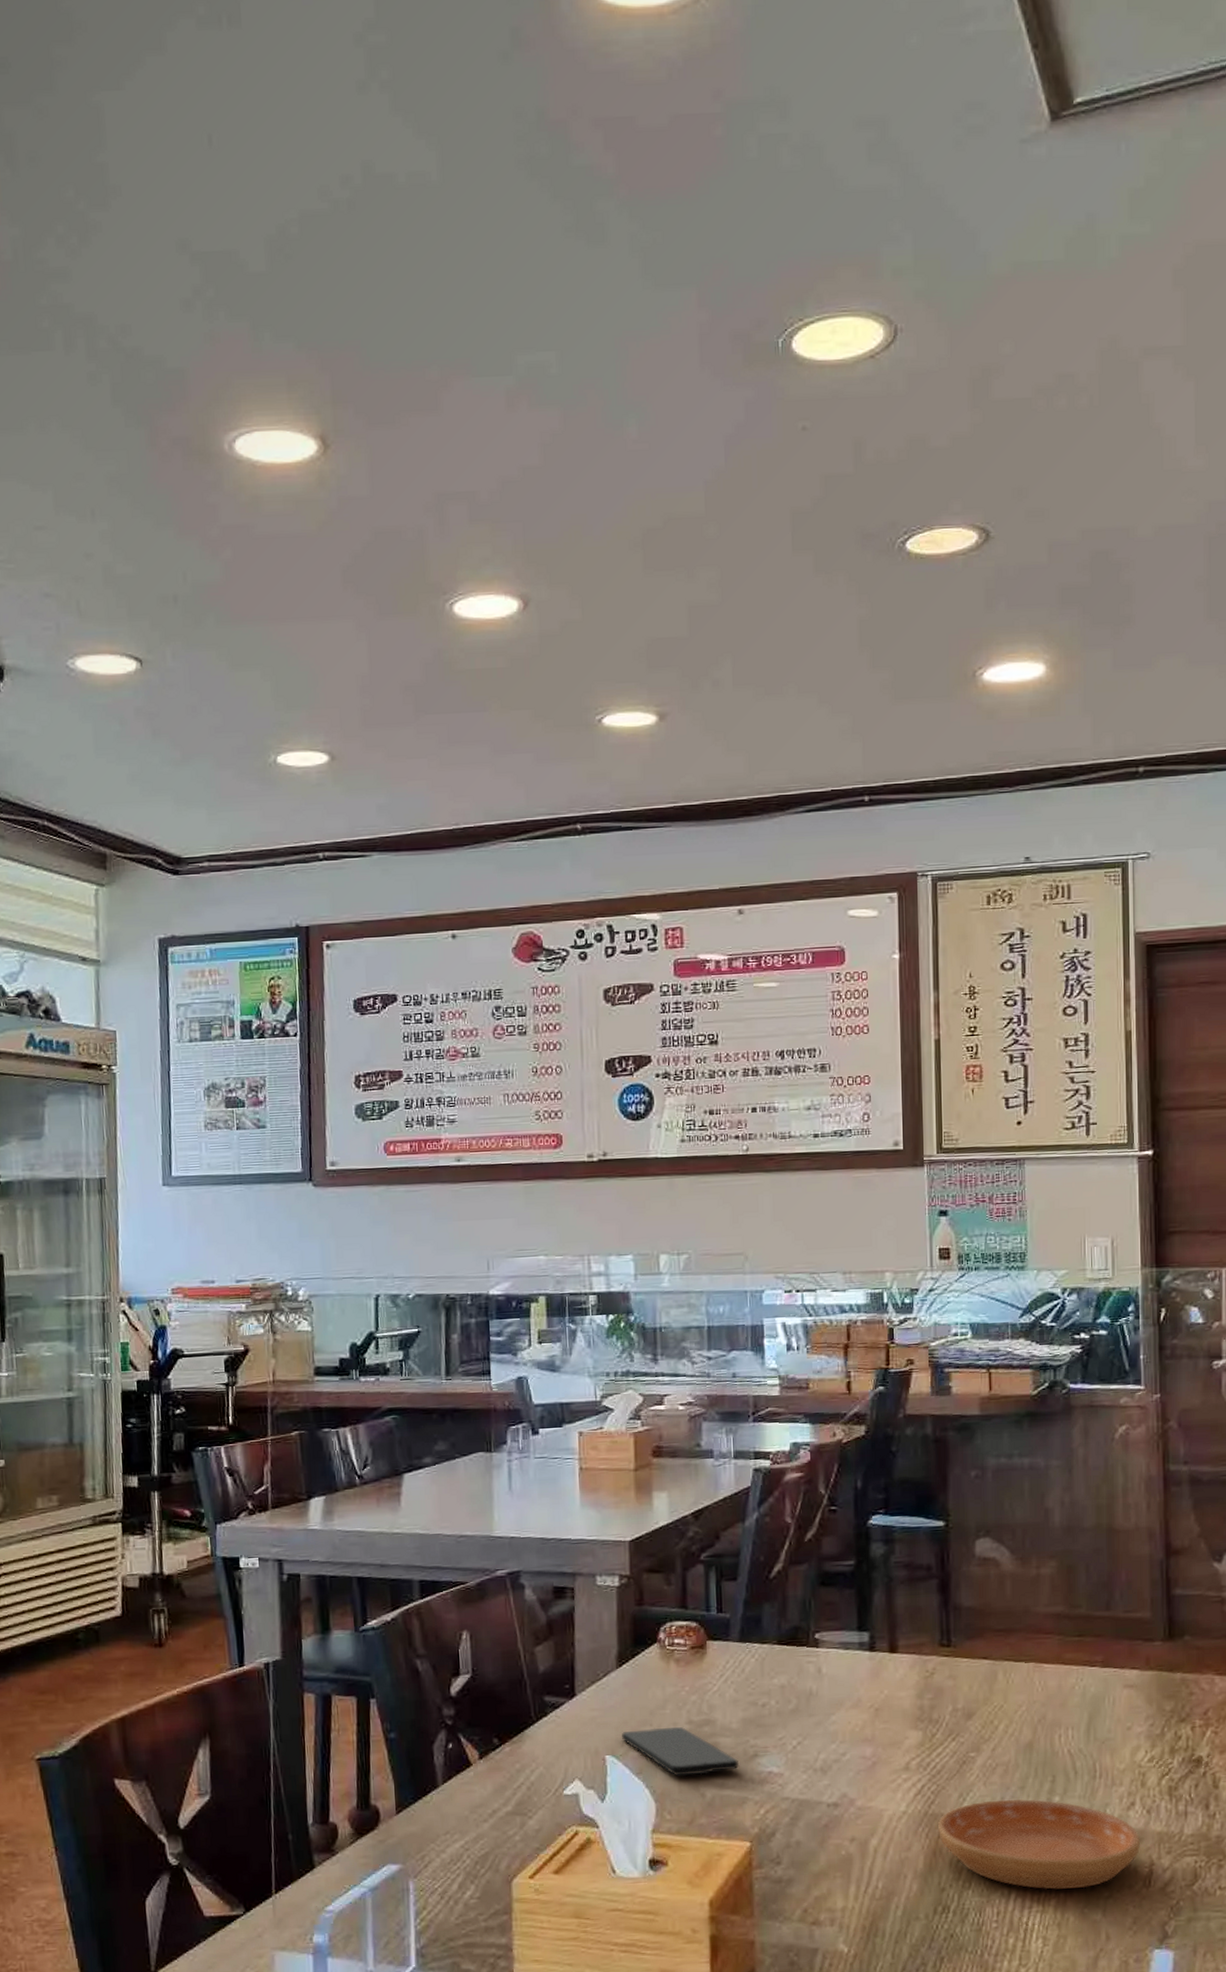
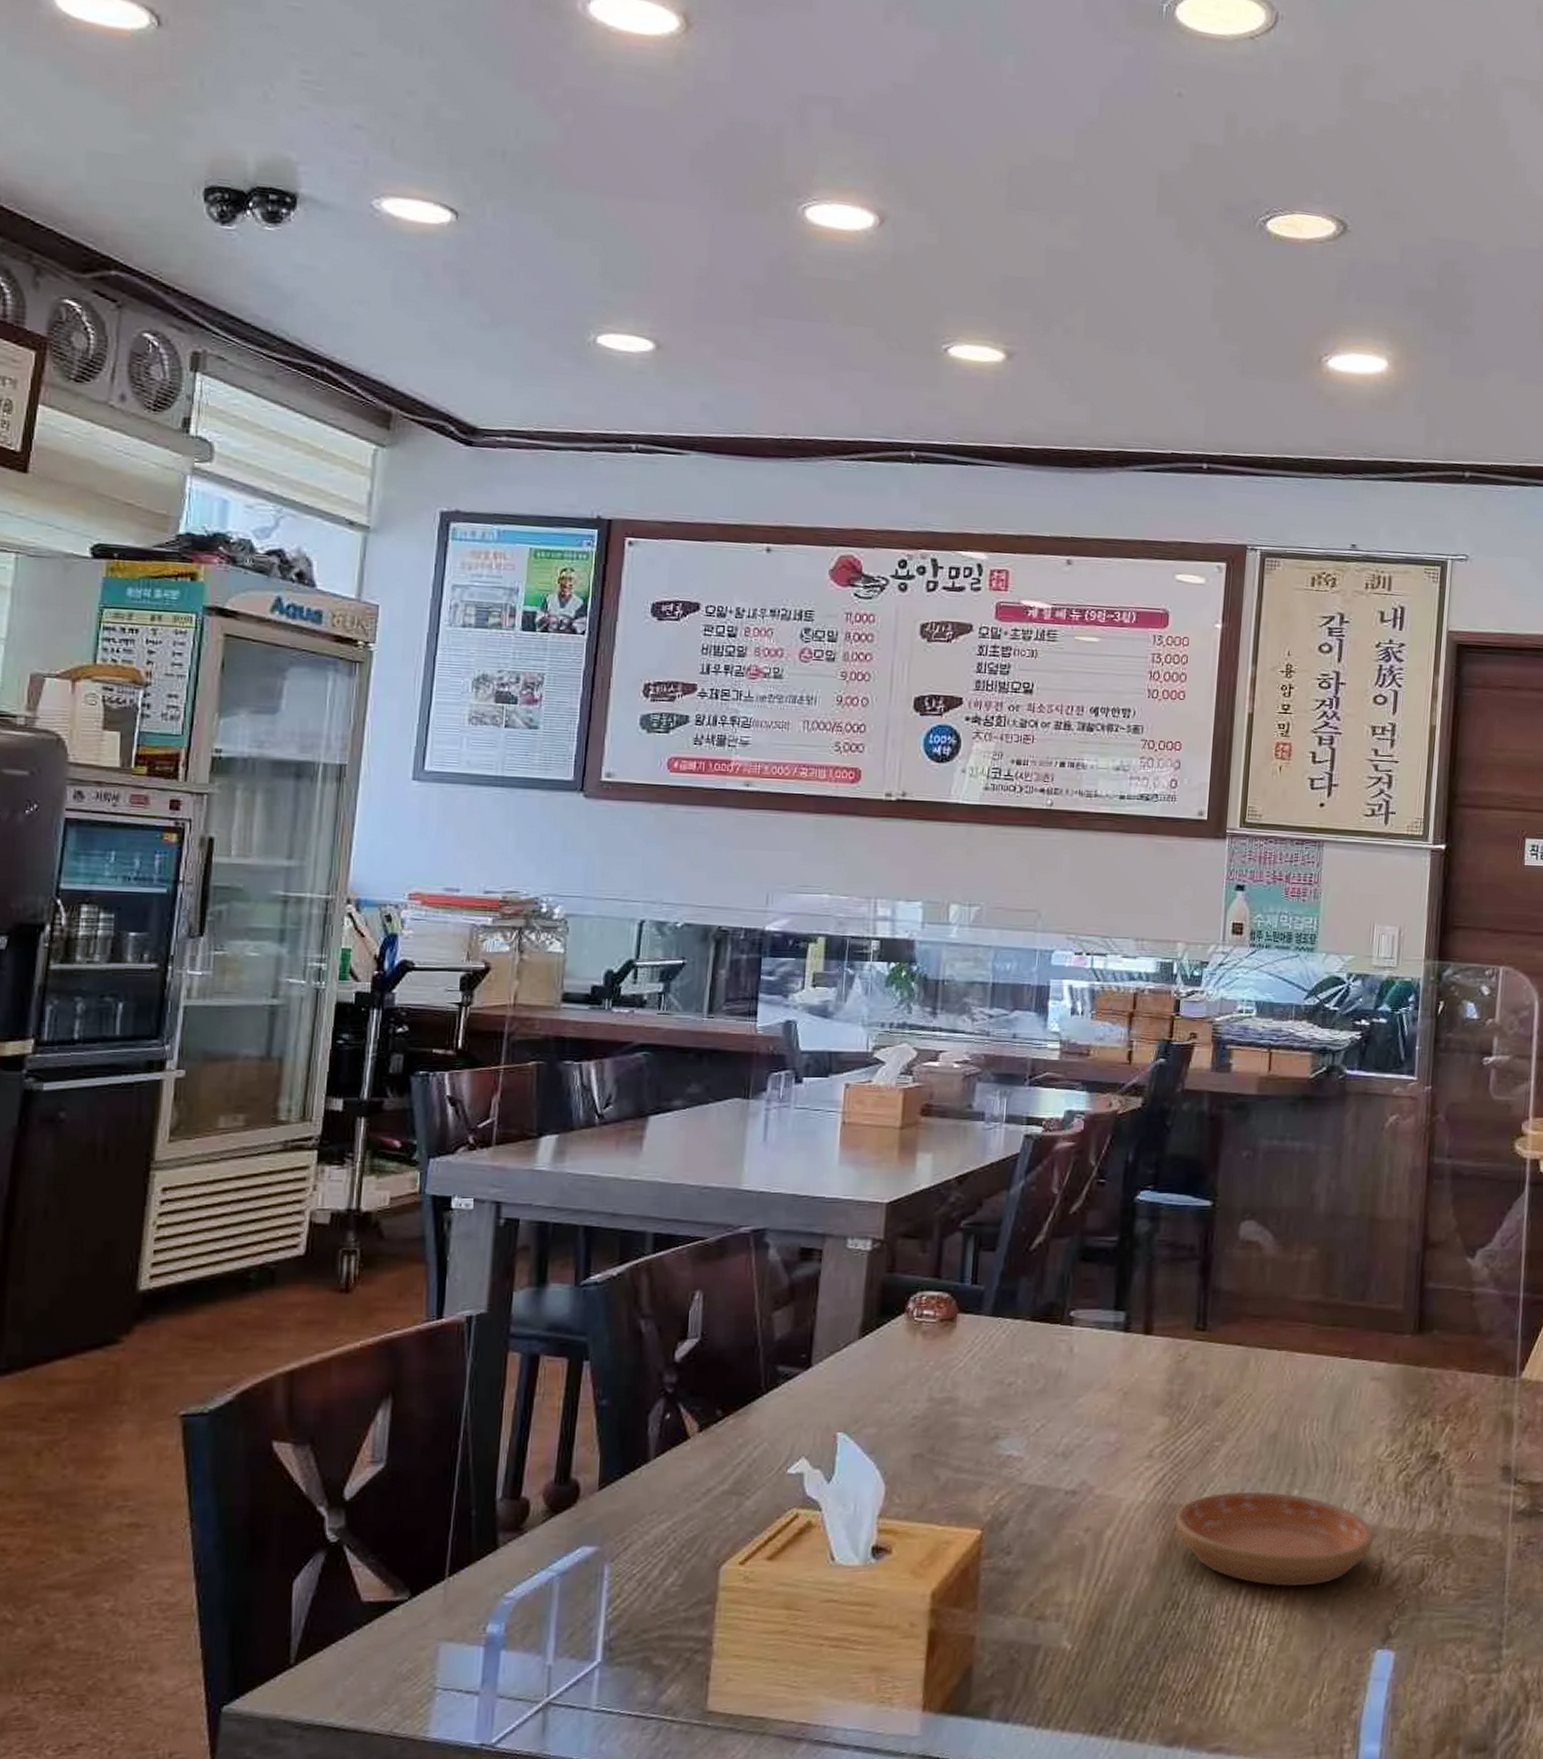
smartphone: present [621,1726,740,1776] -> none [856,1403,979,1457]

